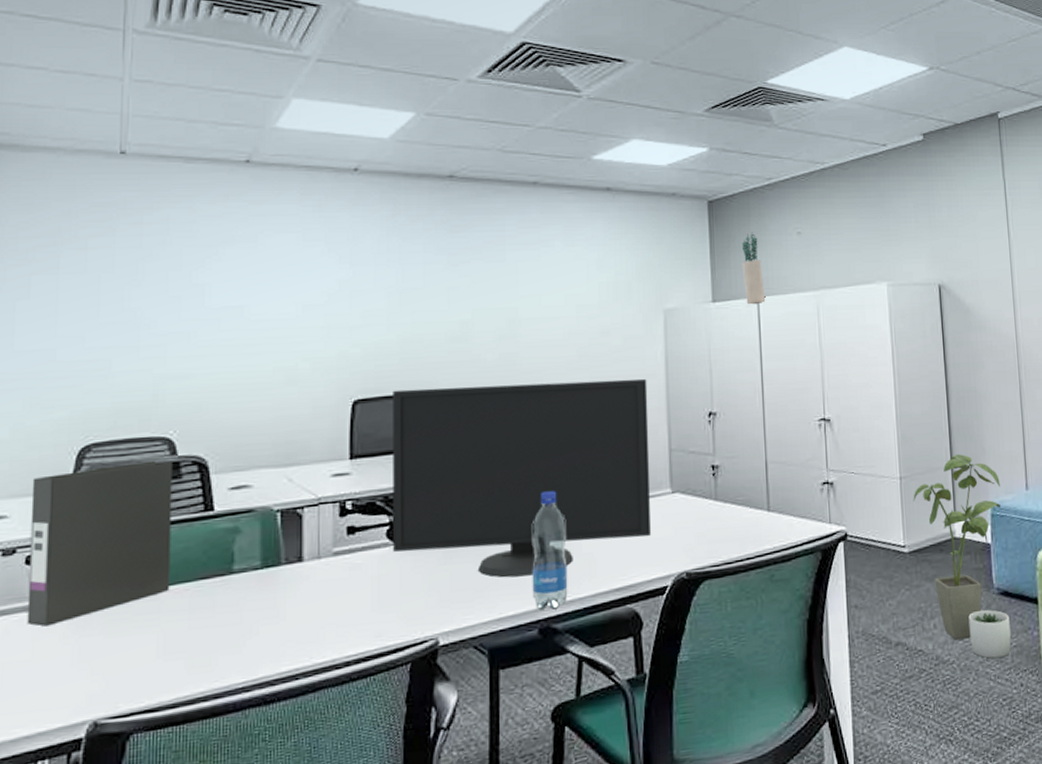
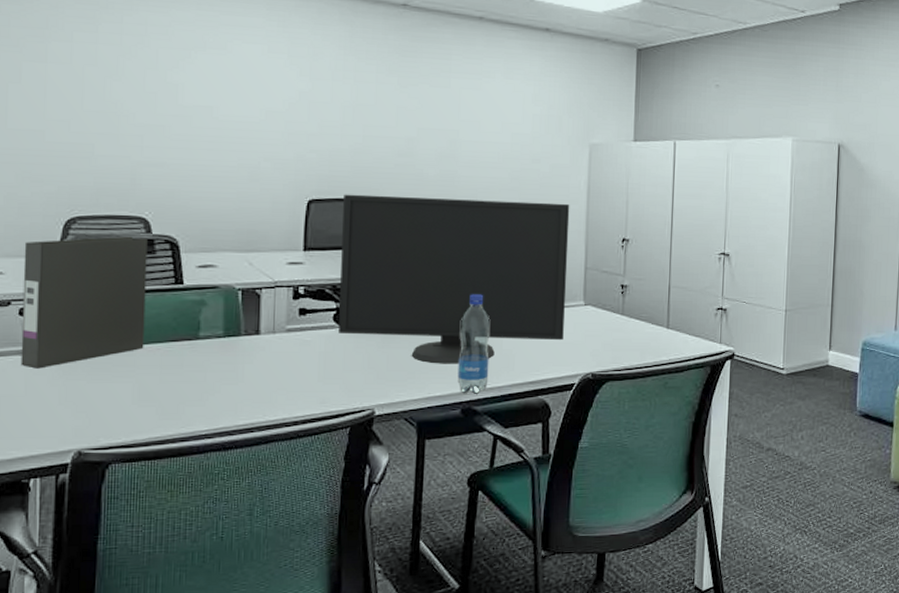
vase: present [742,232,766,305] -> none [663,81,682,147]
house plant: present [913,453,1000,640] -> none [795,294,873,451]
planter: present [968,610,1011,659] -> none [831,428,867,469]

